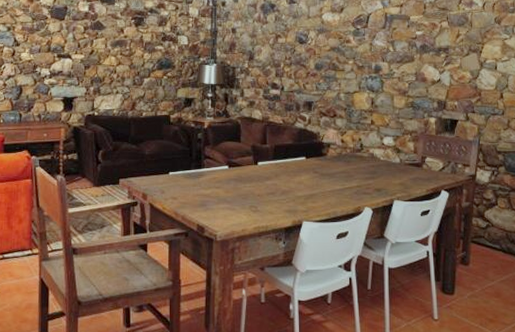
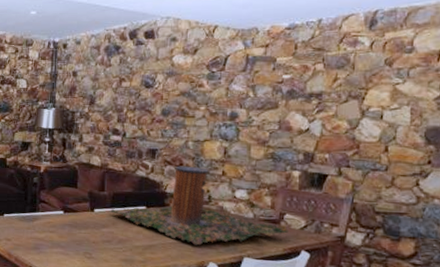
trash can: none [272,116,430,192] -> present [109,165,288,246]

